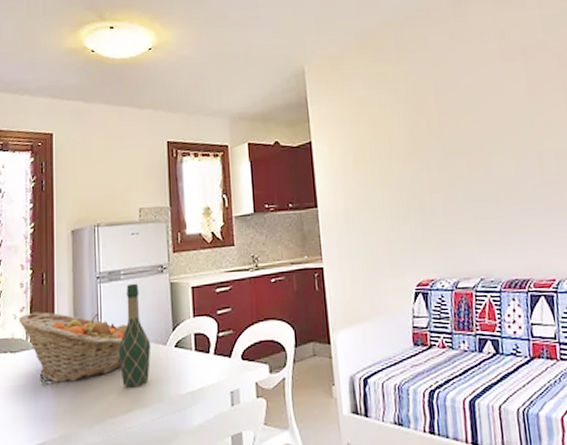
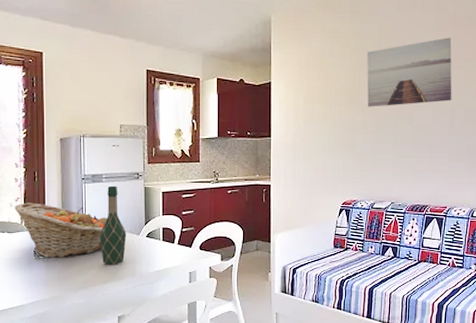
wall art: none [422,68,537,160] -> present [367,37,452,107]

